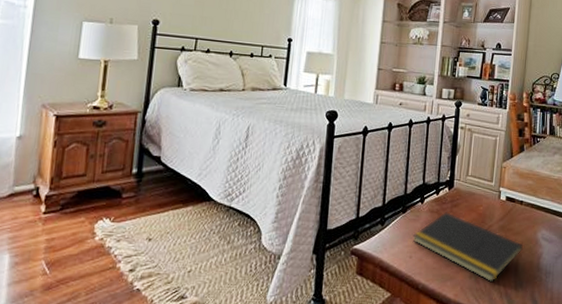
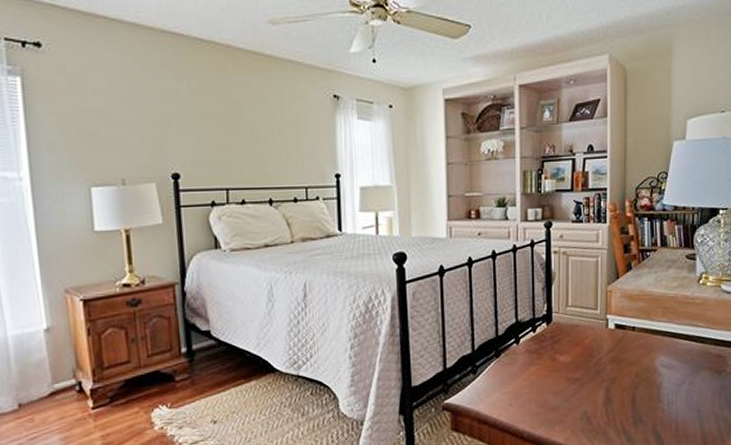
notepad: present [412,212,524,283] -> none [511,350,640,421]

